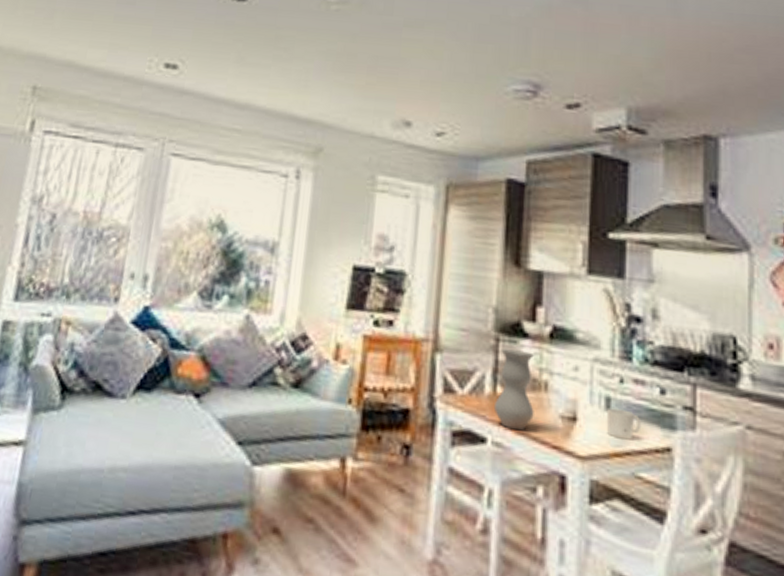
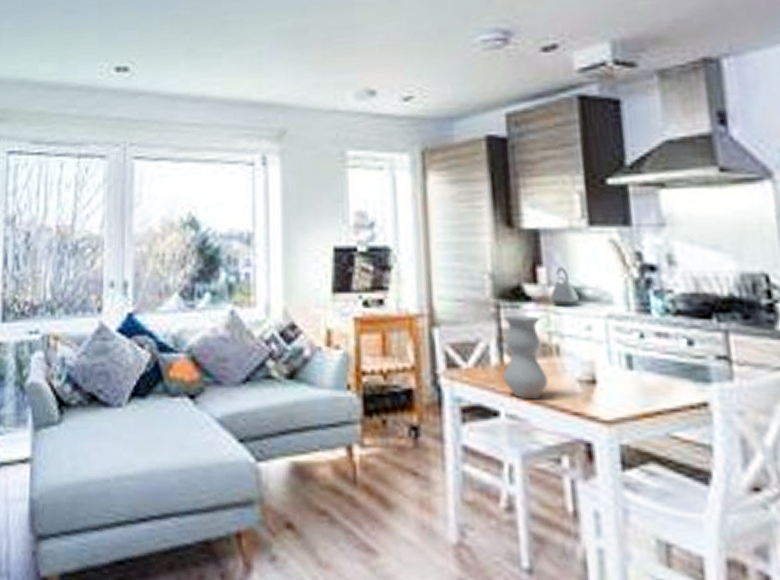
kettle: none [546,309,571,347] -> present [551,267,579,306]
mug: present [606,407,642,440] -> none [628,366,671,398]

